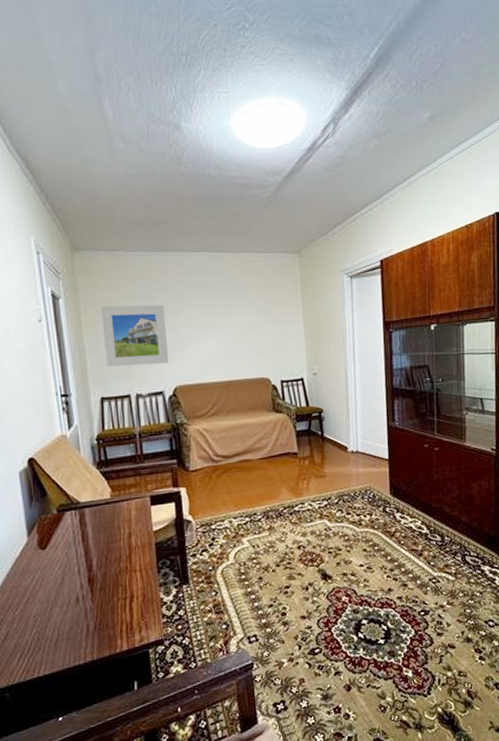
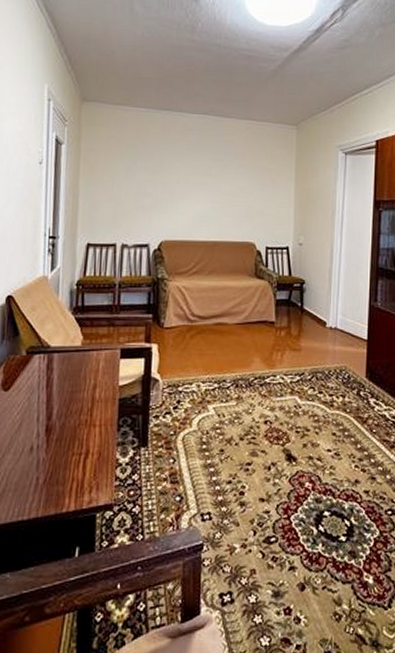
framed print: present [101,304,169,368] -> none [97,155,160,217]

